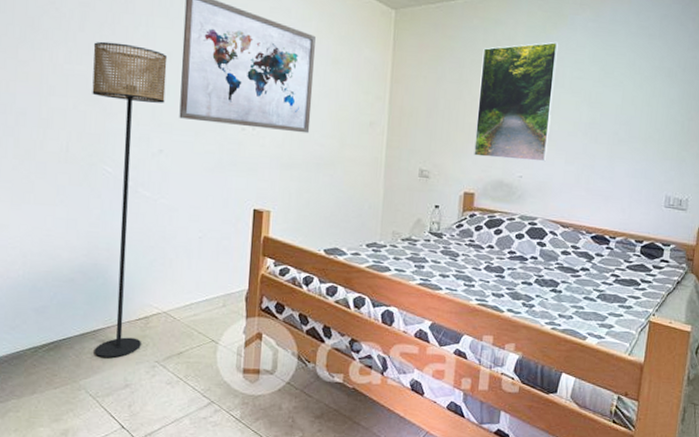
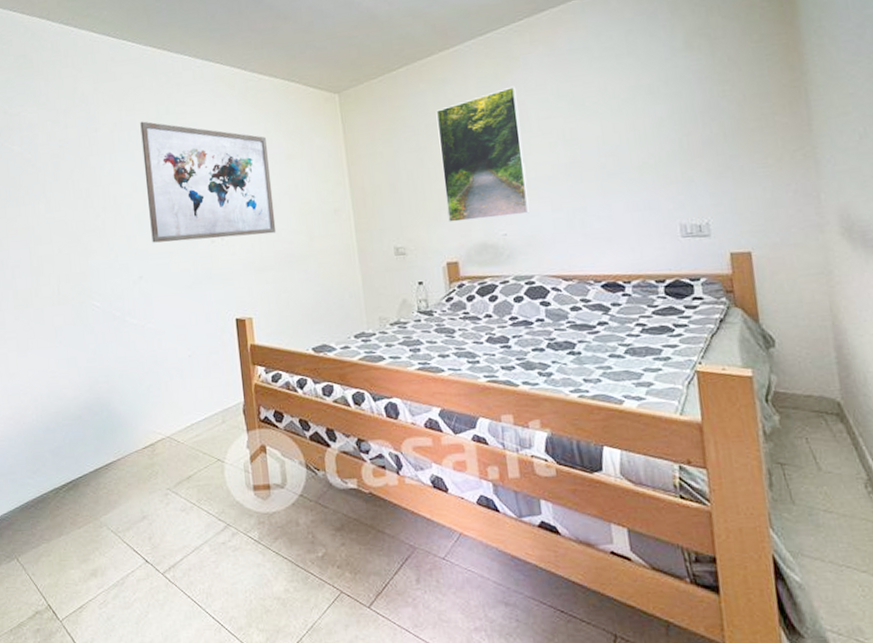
floor lamp: present [92,41,168,359] -> none [68,183,151,492]

